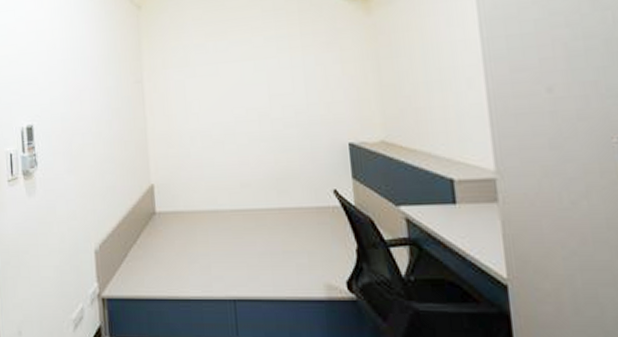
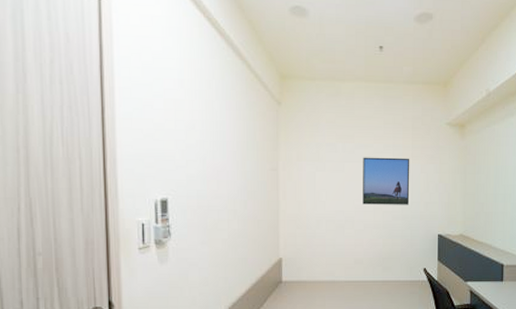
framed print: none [239,49,305,113] -> present [363,157,410,205]

